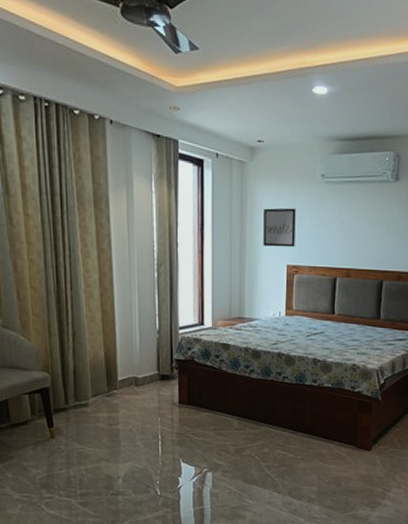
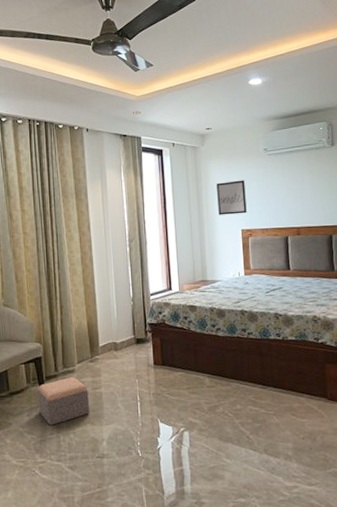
footstool: none [43,411,104,461] -> present [37,377,89,426]

